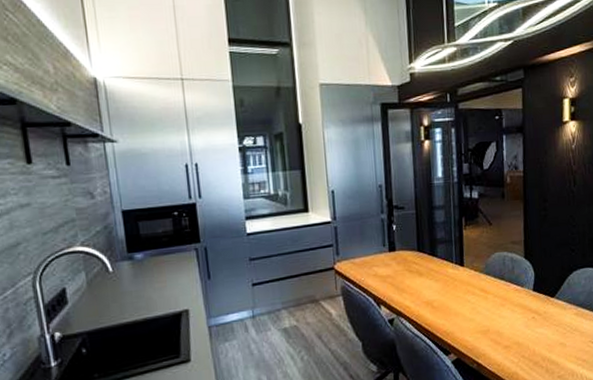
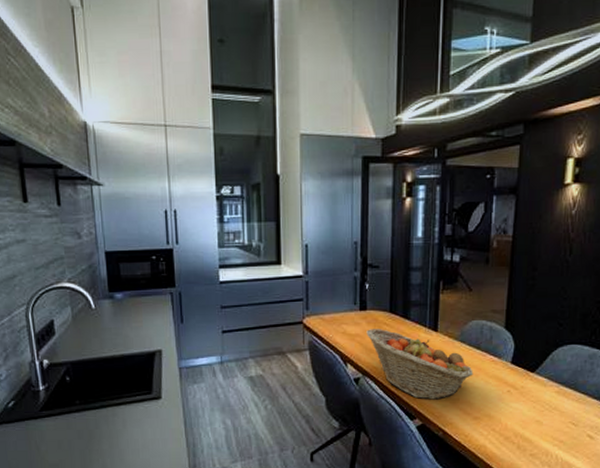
fruit basket: none [397,268,500,334] -> present [366,329,473,400]

